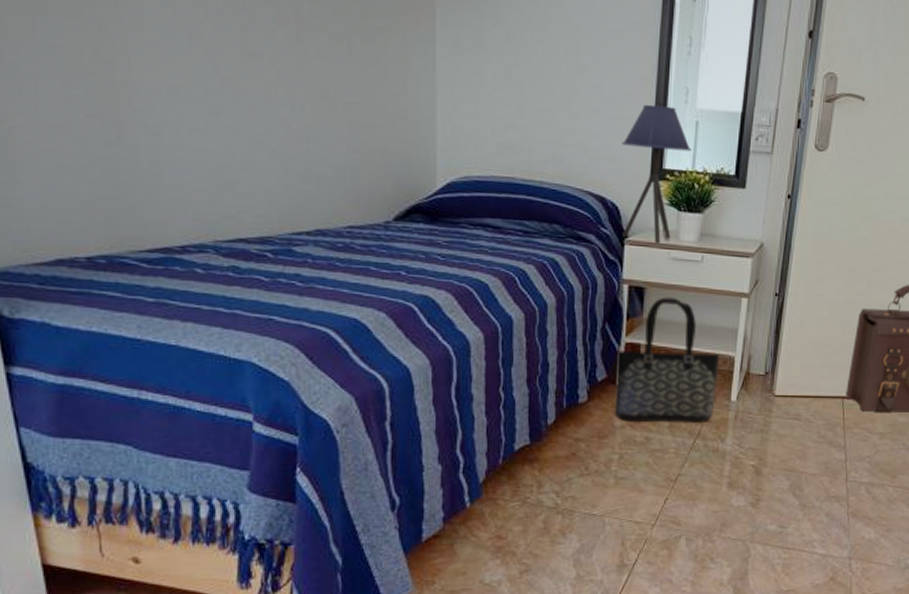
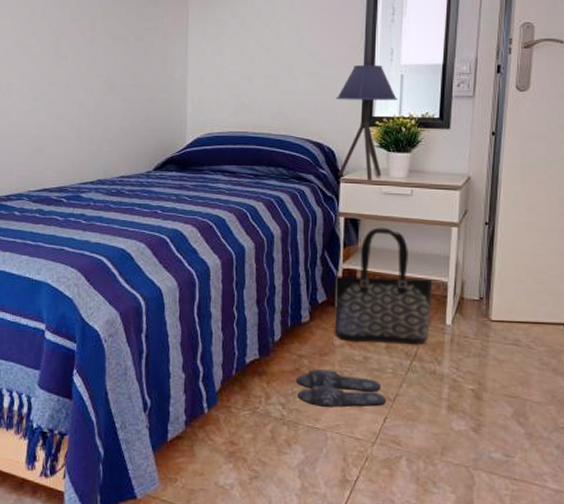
slippers: none [572,453,668,492] -> present [296,369,387,407]

